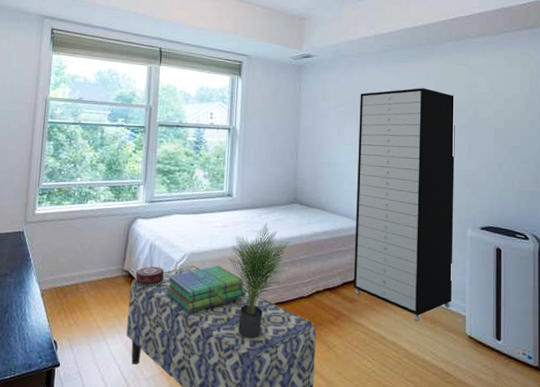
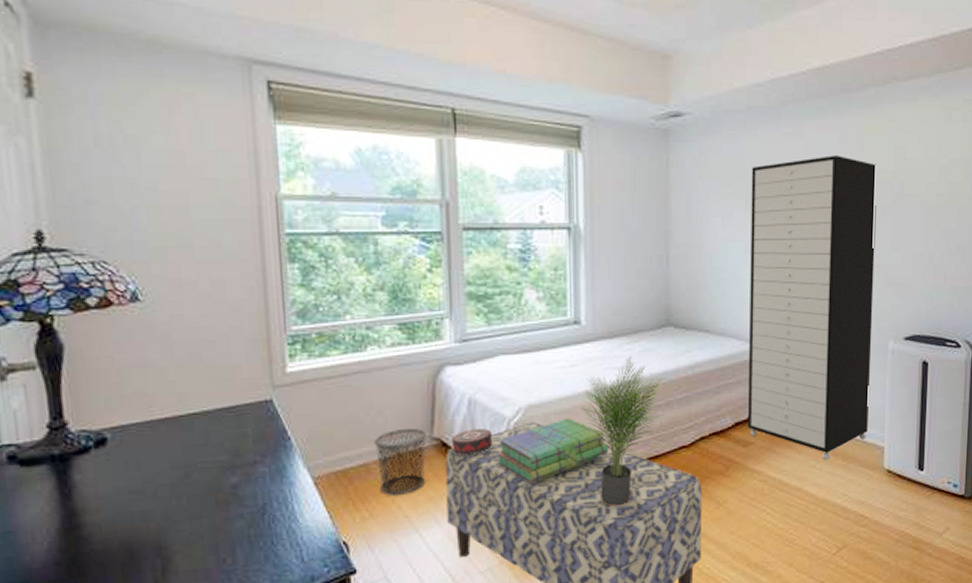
waste bin: none [83,261,120,310] -> present [373,429,428,496]

